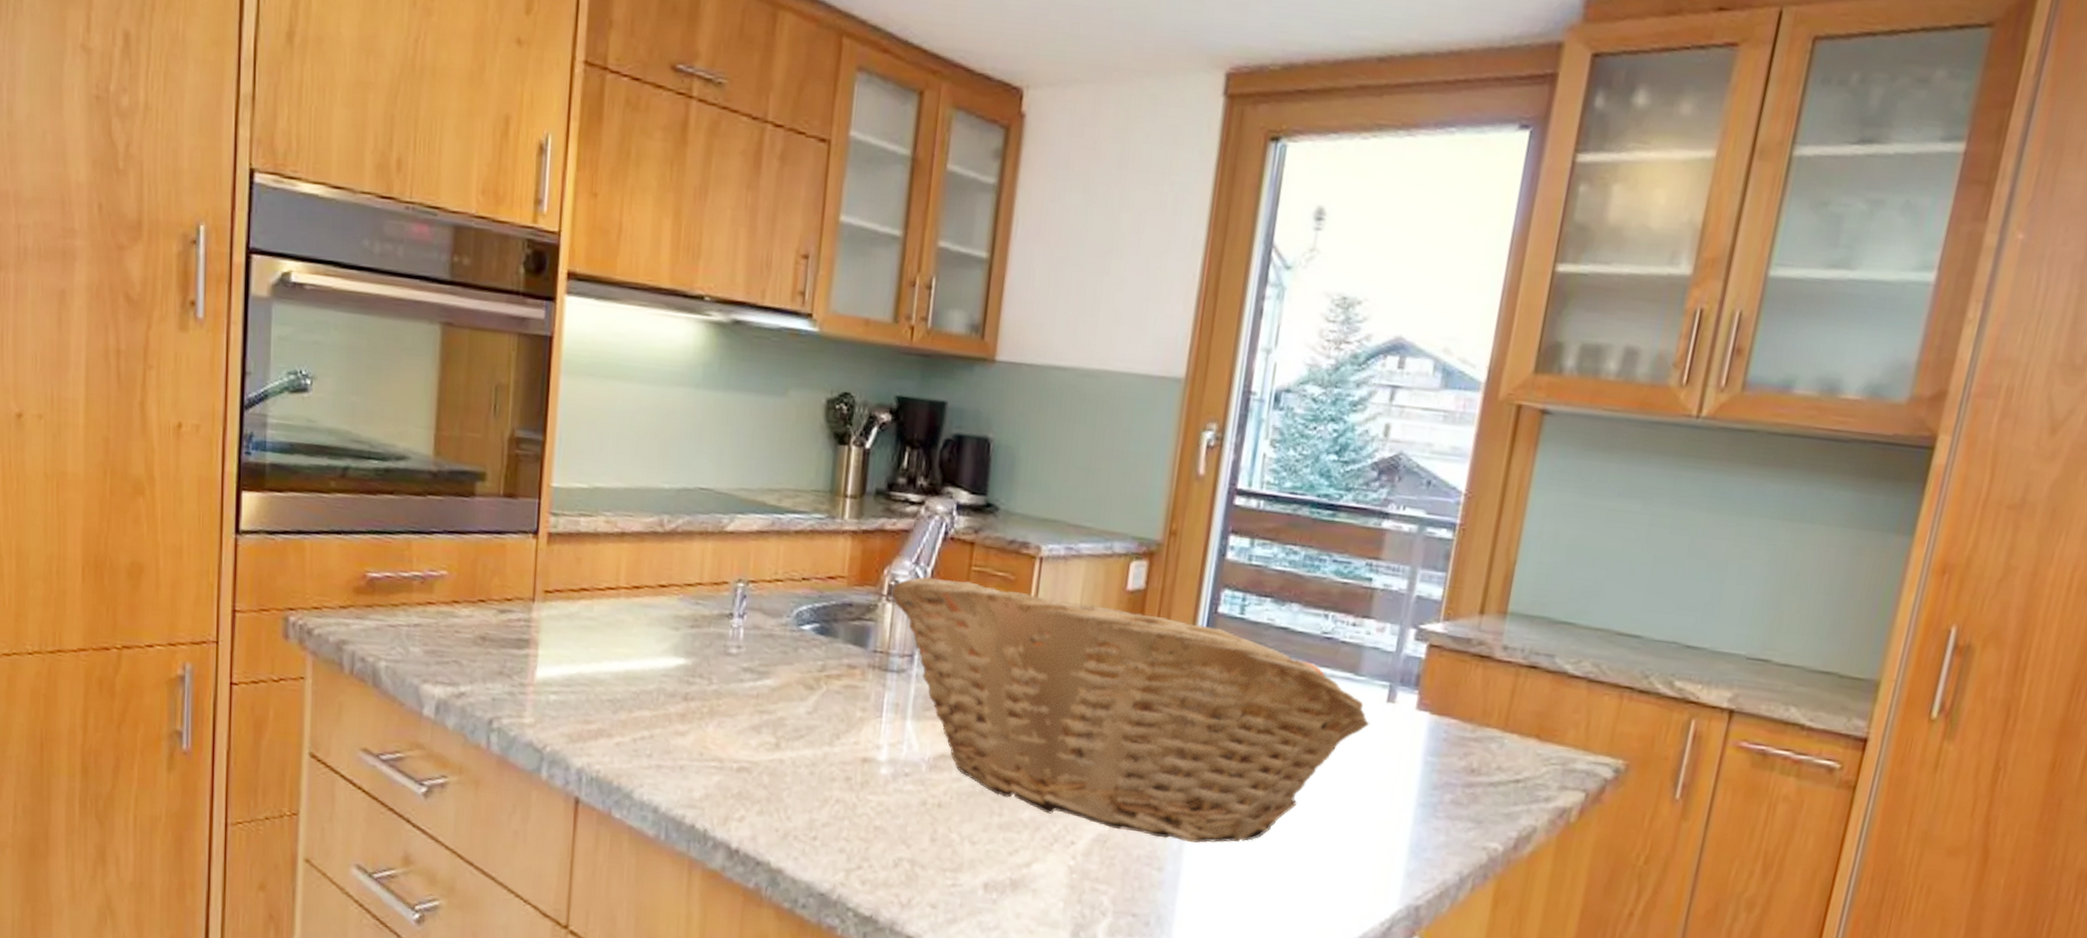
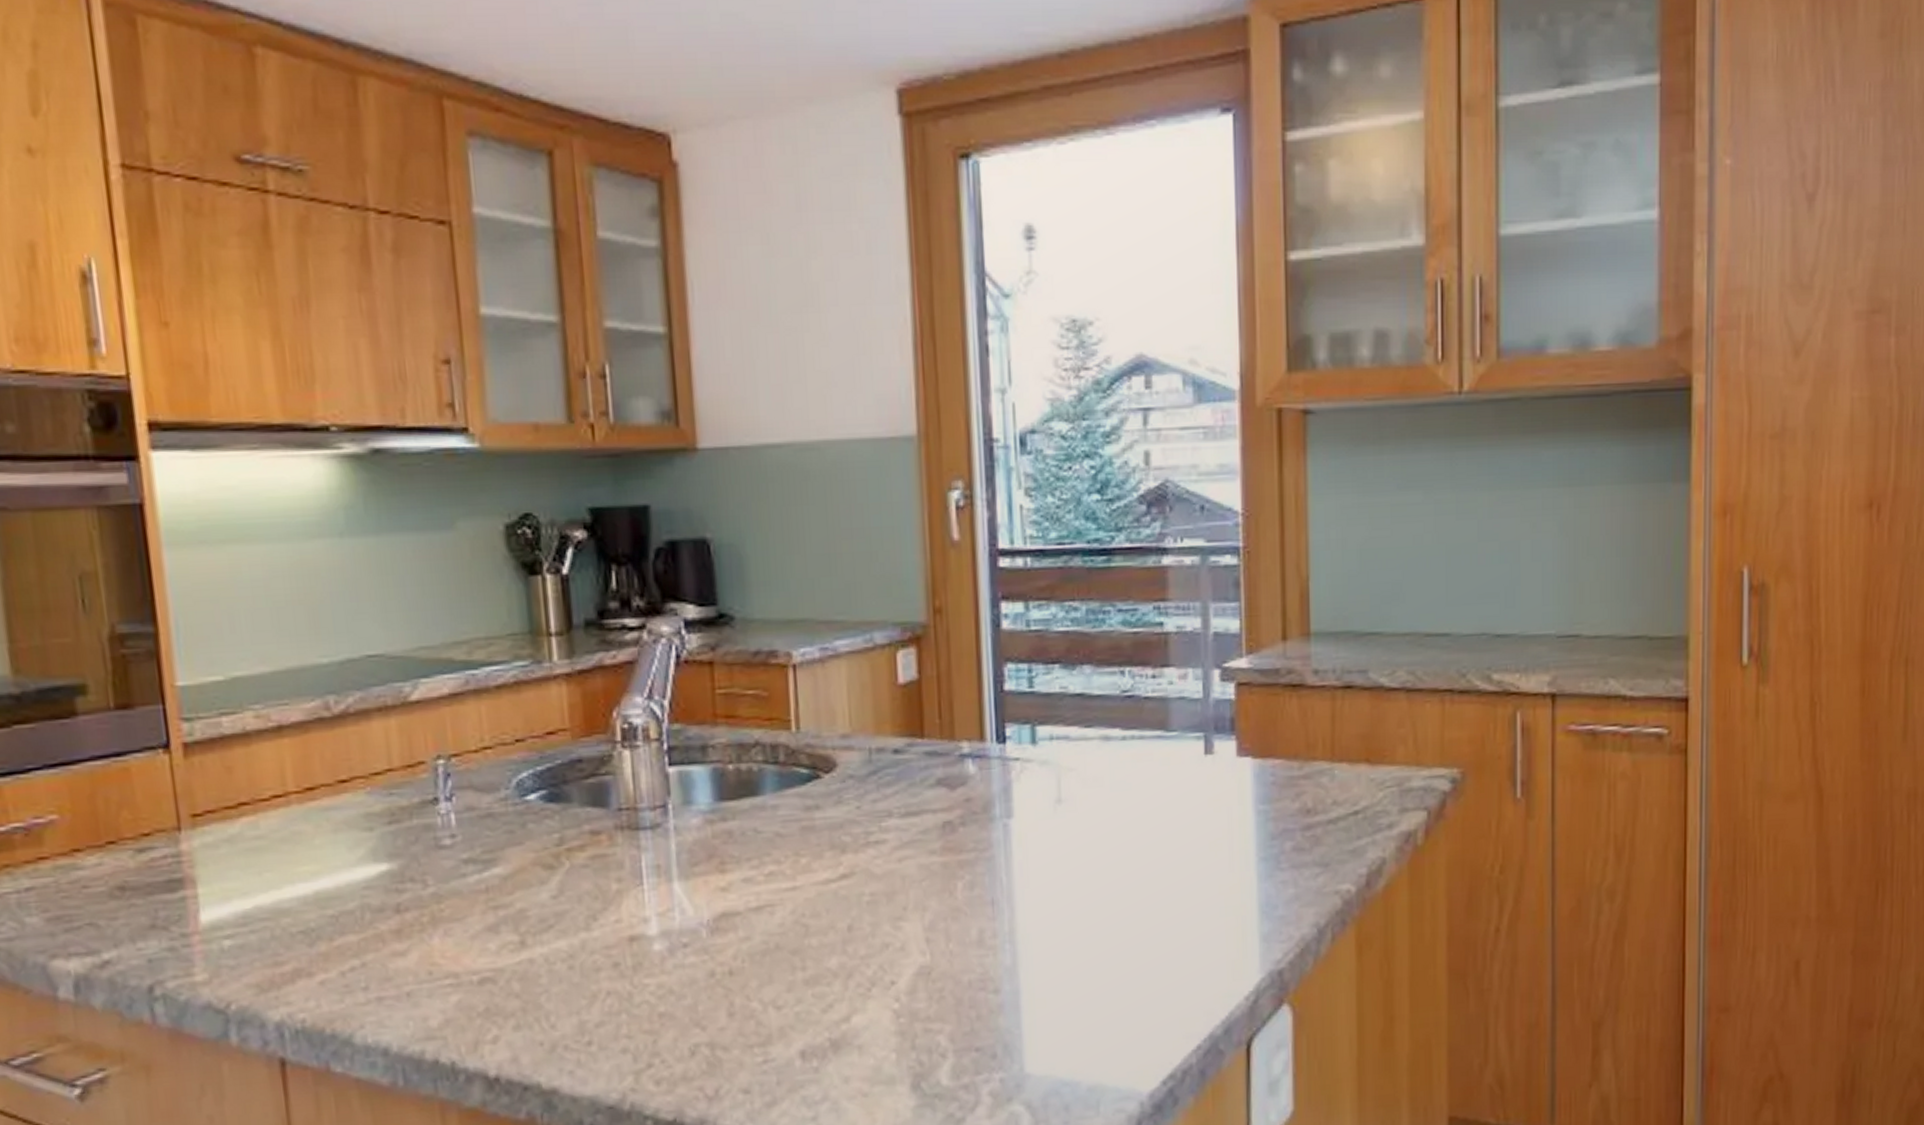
fruit basket: present [891,576,1370,843] -> none [626,707,1192,958]

